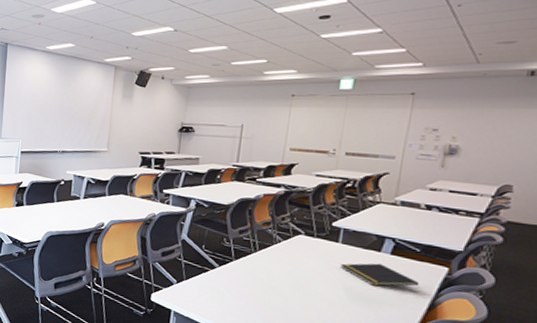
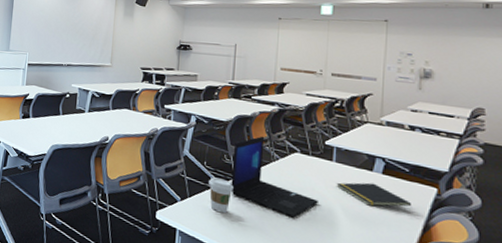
coffee cup: none [206,260,232,295] -> present [209,177,234,213]
laptop: none [228,218,321,299] -> present [231,136,320,218]

